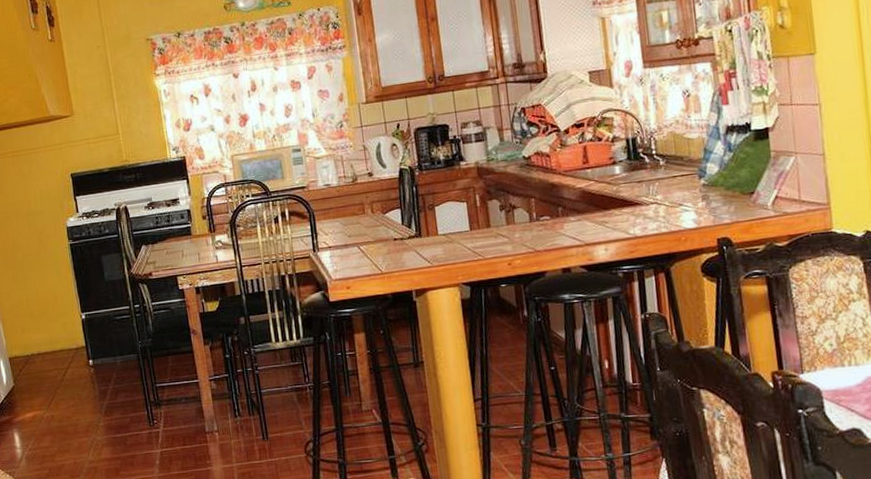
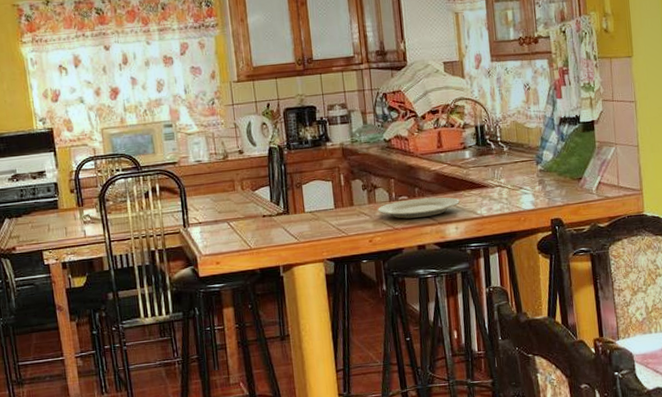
plate: none [517,216,609,240] -> present [378,197,460,219]

